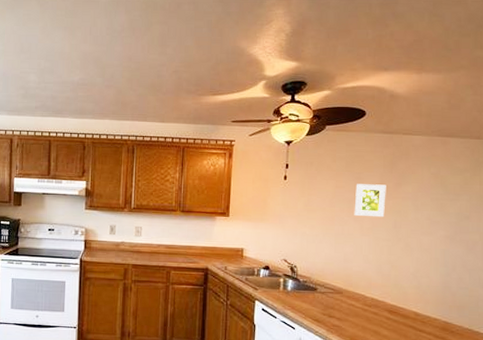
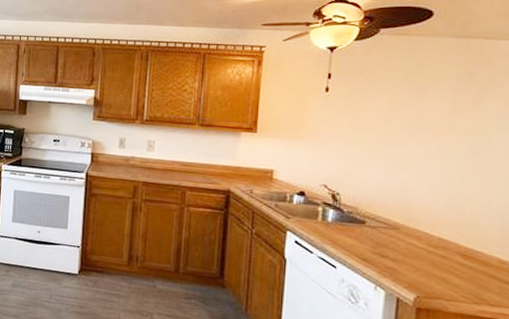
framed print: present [354,184,386,218] -> none [416,98,461,140]

